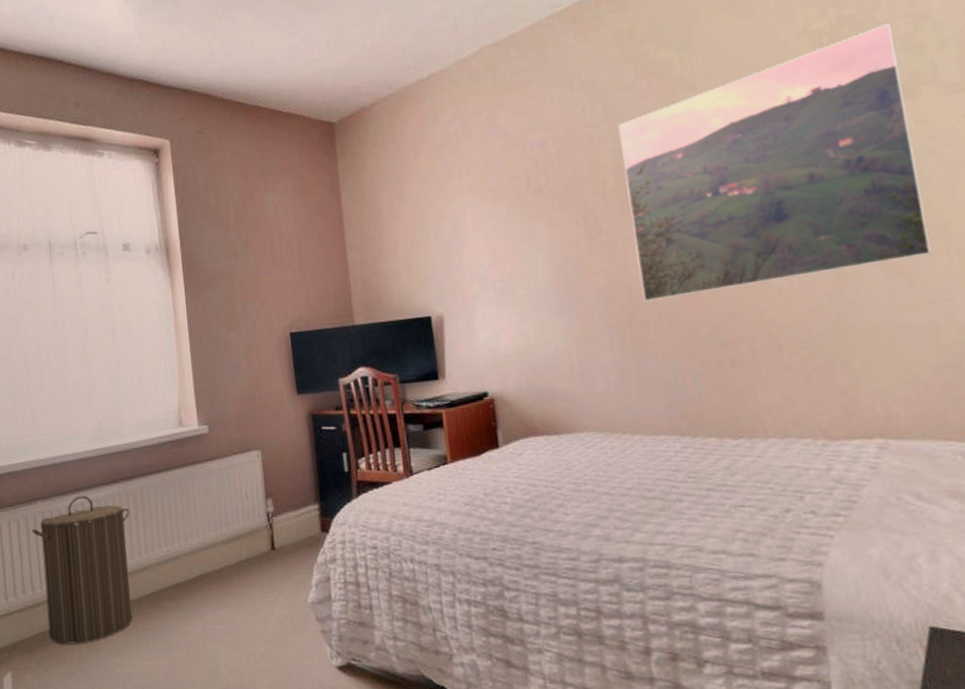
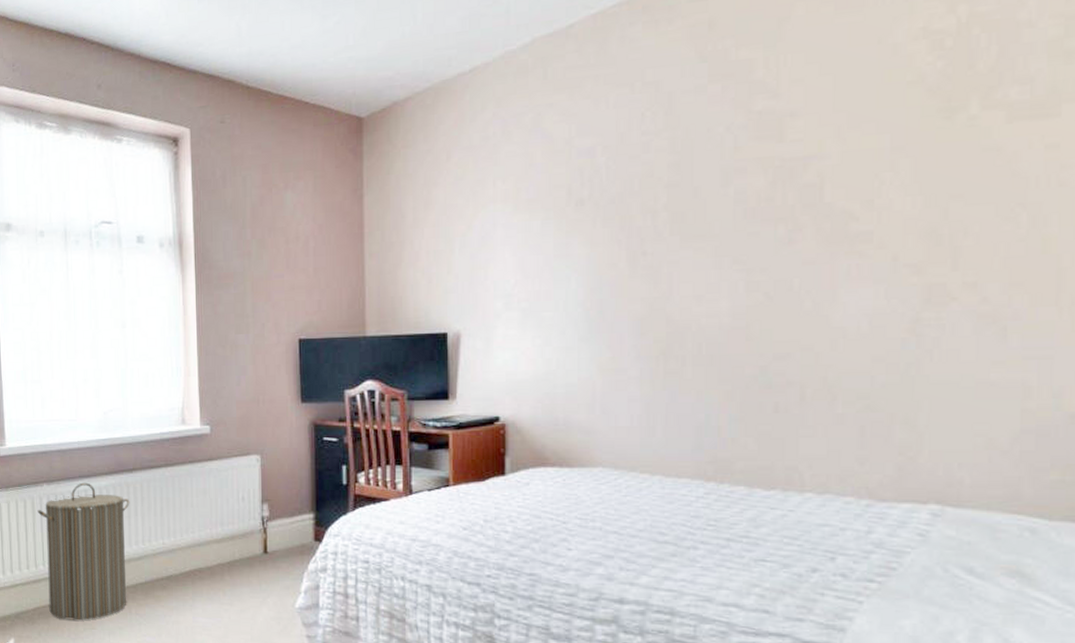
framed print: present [618,22,932,302] -> none [680,23,1039,334]

